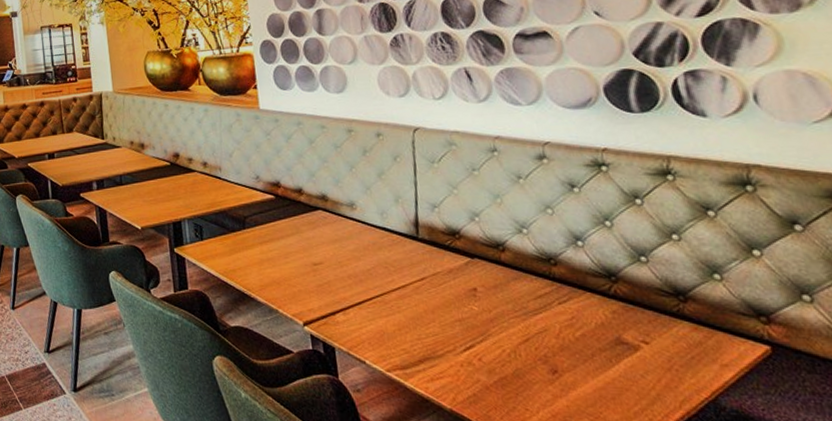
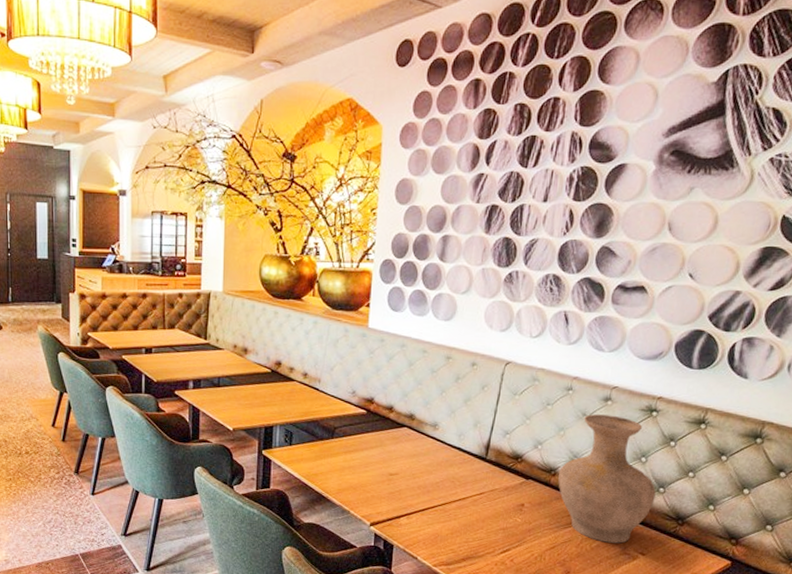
vase: none [508,175,639,330] -> present [558,414,656,544]

